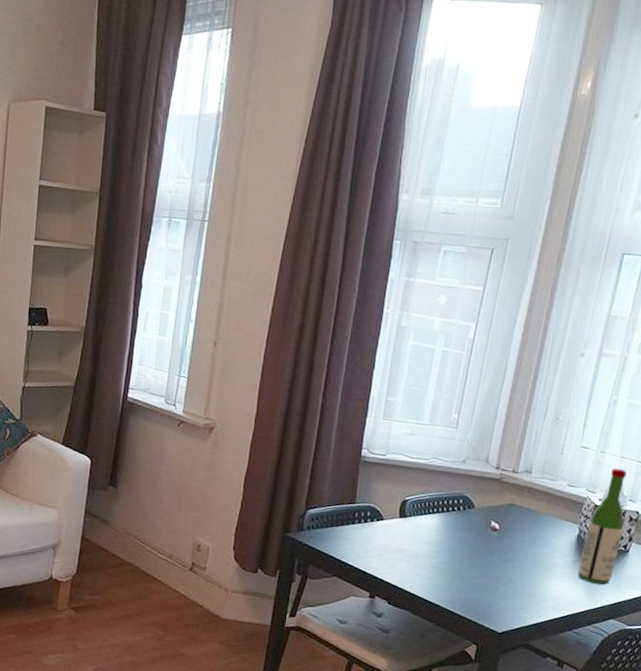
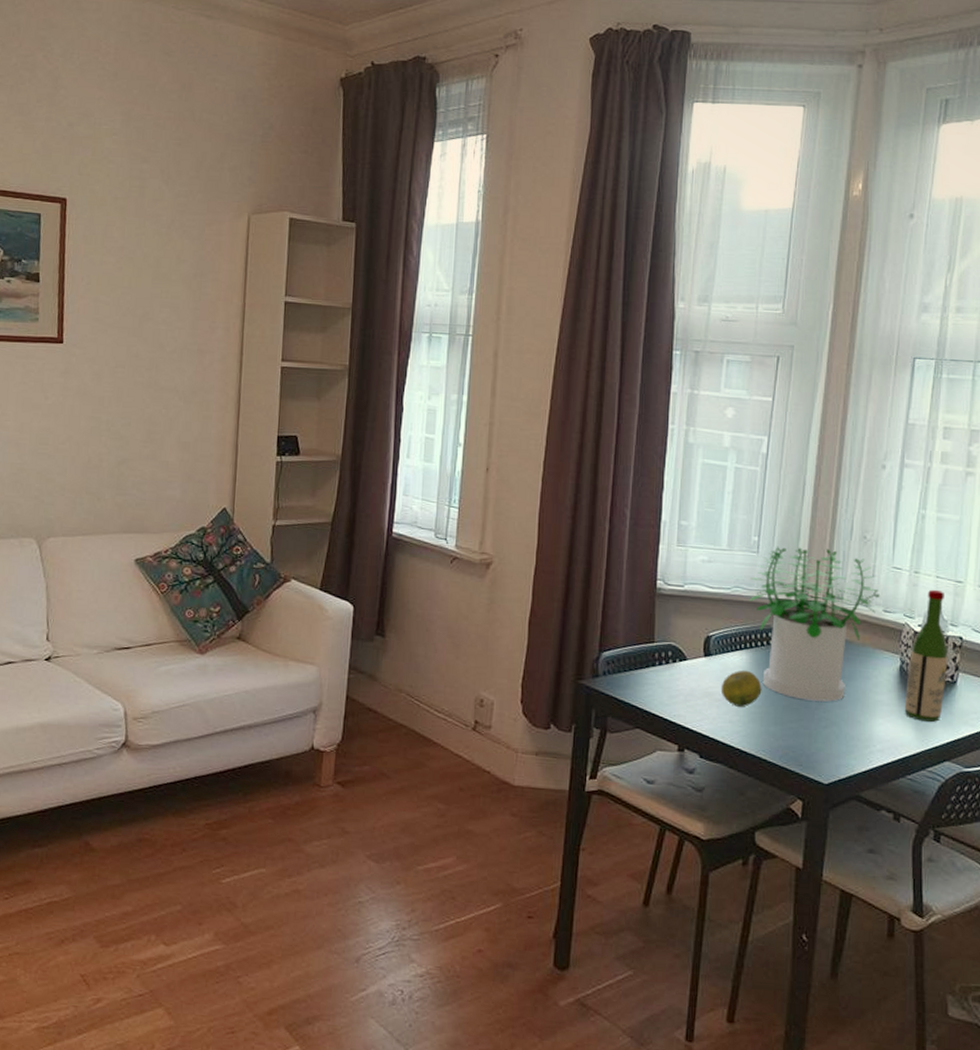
fruit: none [412,531,450,563] -> present [720,670,762,707]
potted plant: none [444,423,566,563] -> present [749,546,880,702]

